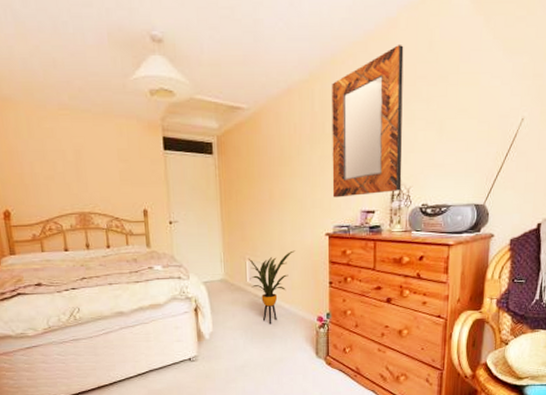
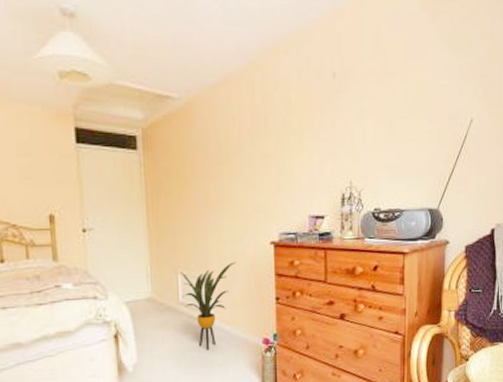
home mirror: present [332,44,404,198] -> none [274,36,352,201]

